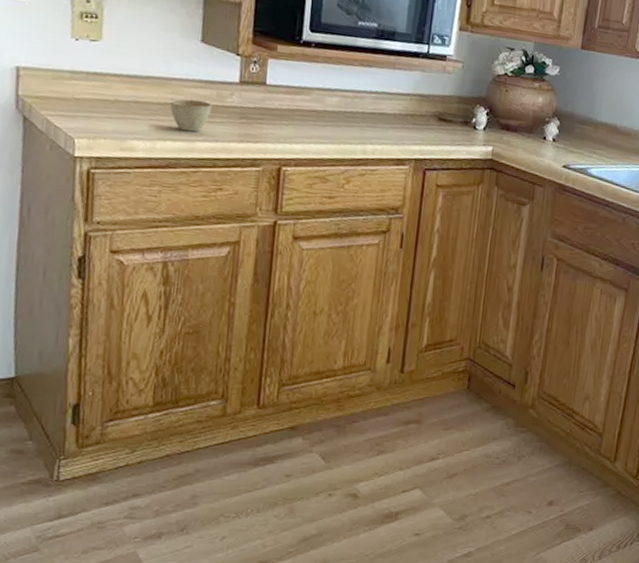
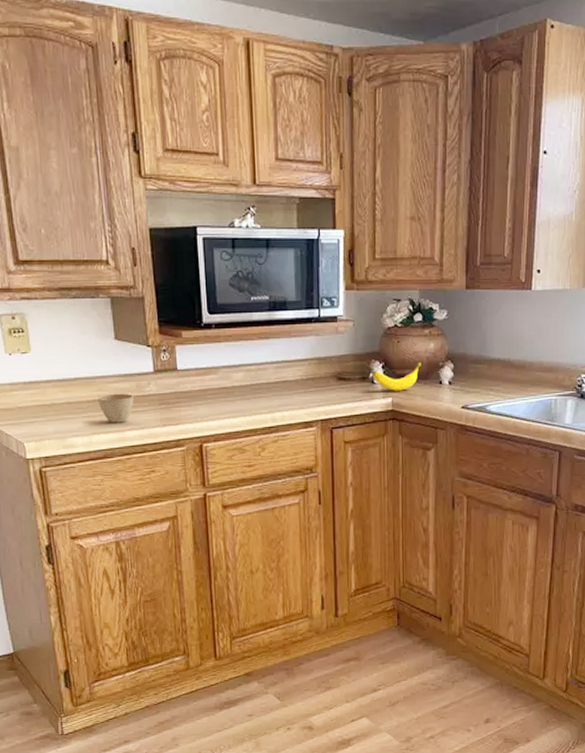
banana: none [475,114,527,141] -> present [372,362,421,391]

